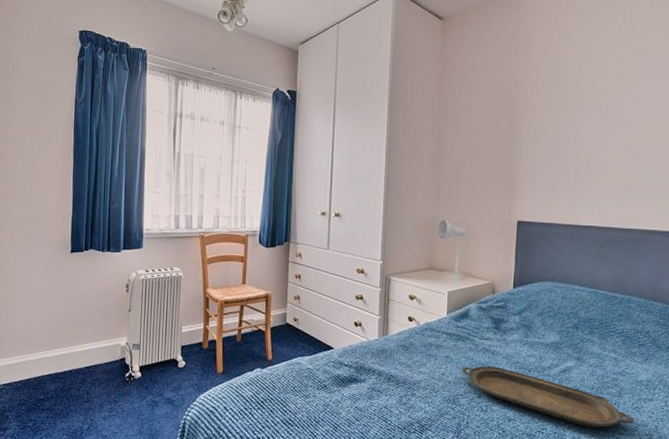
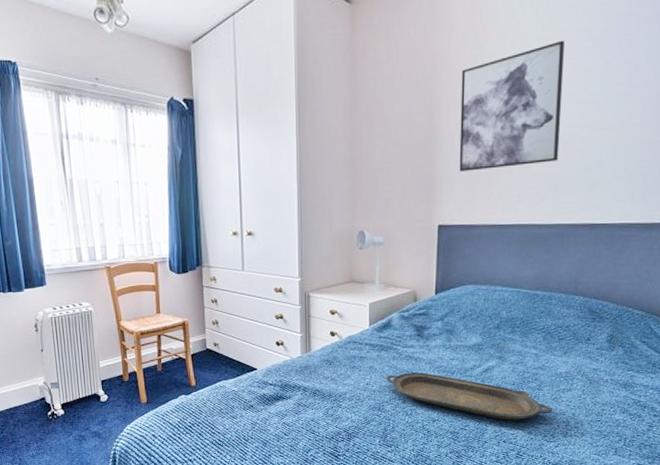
wall art: none [538,62,637,173] -> present [459,40,565,172]

